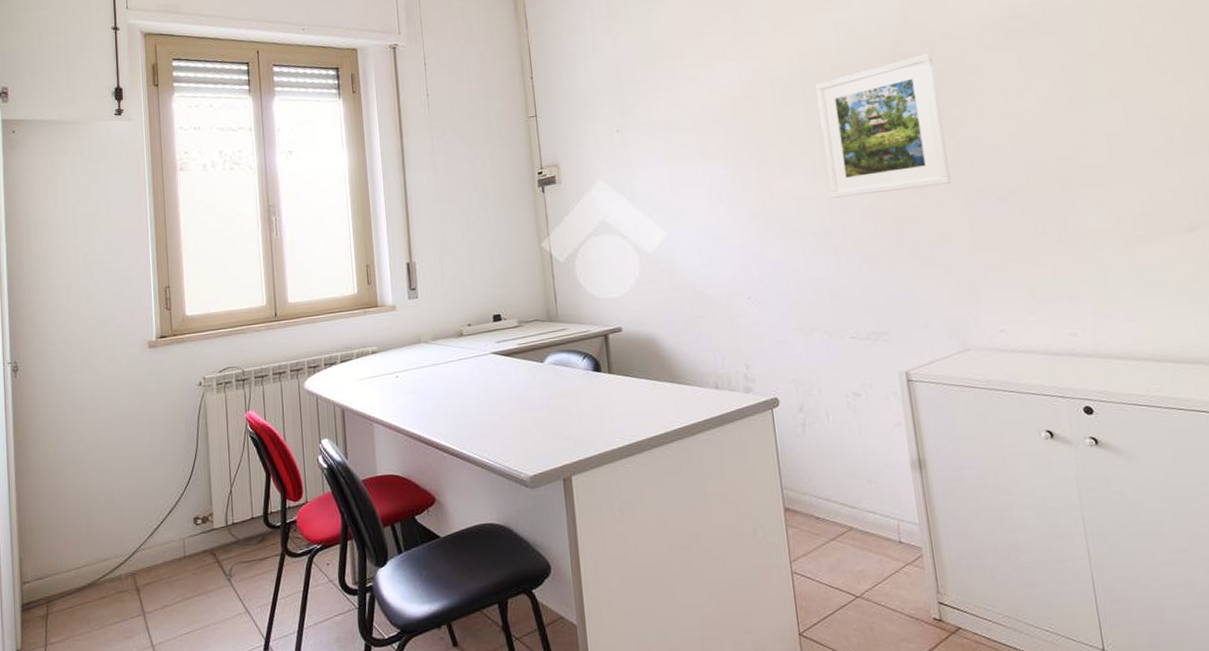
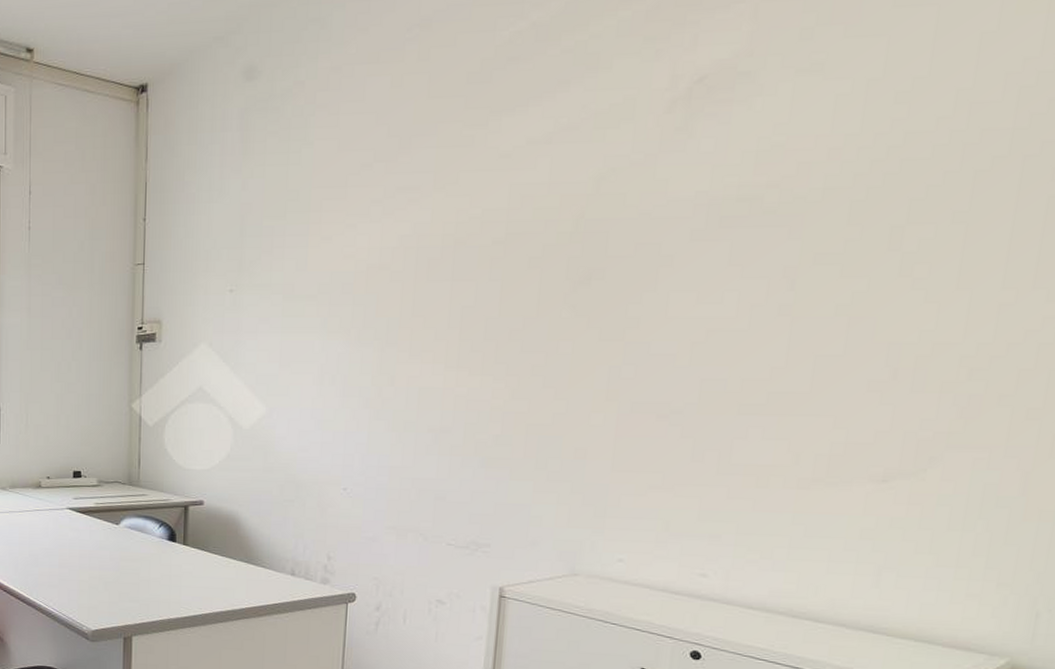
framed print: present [816,53,951,199] -> none [459,235,621,394]

